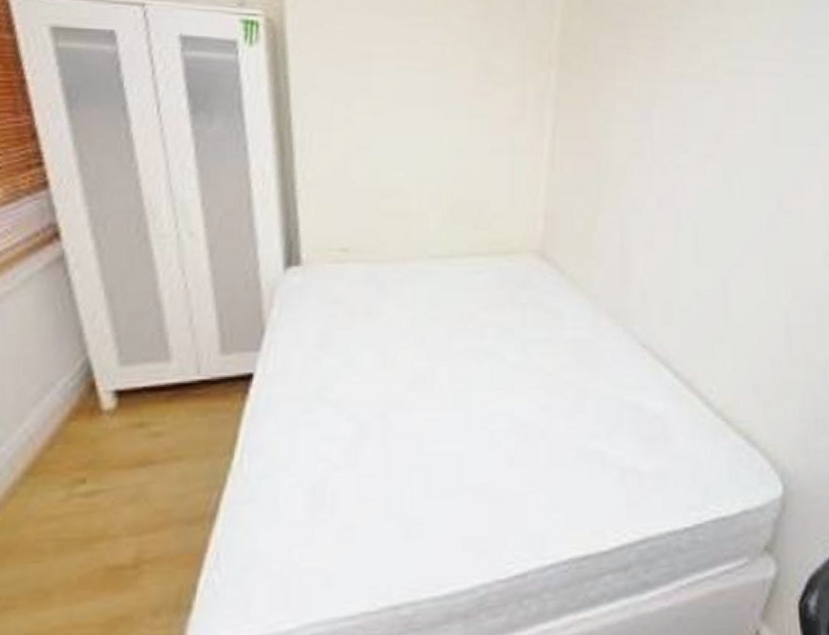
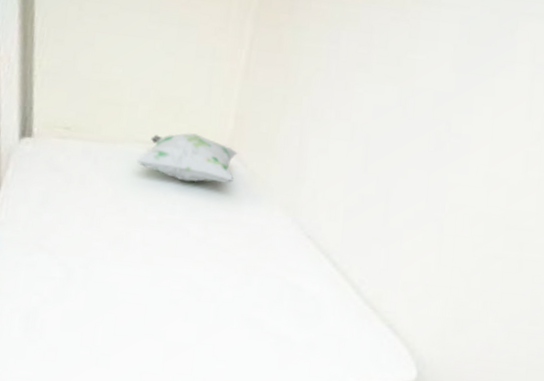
decorative pillow: none [433,241,553,298] -> present [136,133,239,183]

